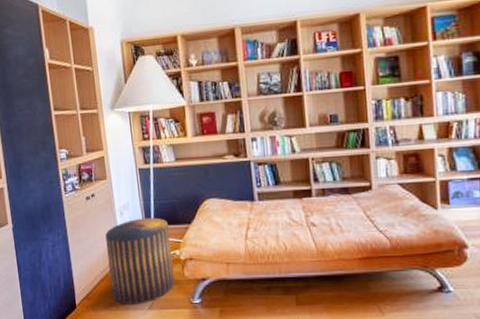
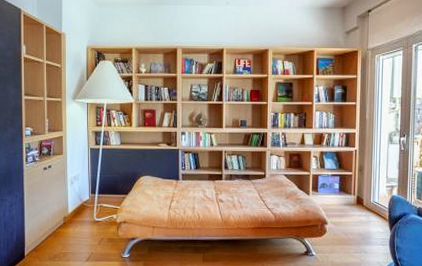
stool: present [105,217,175,304] -> none [57,187,110,257]

